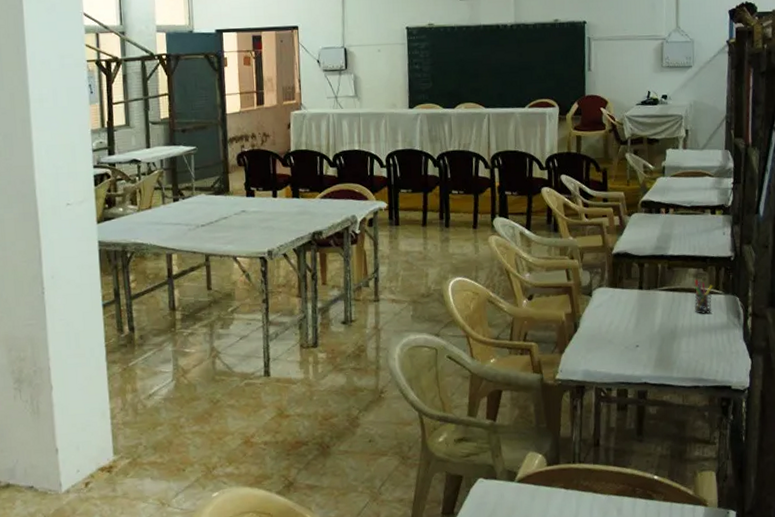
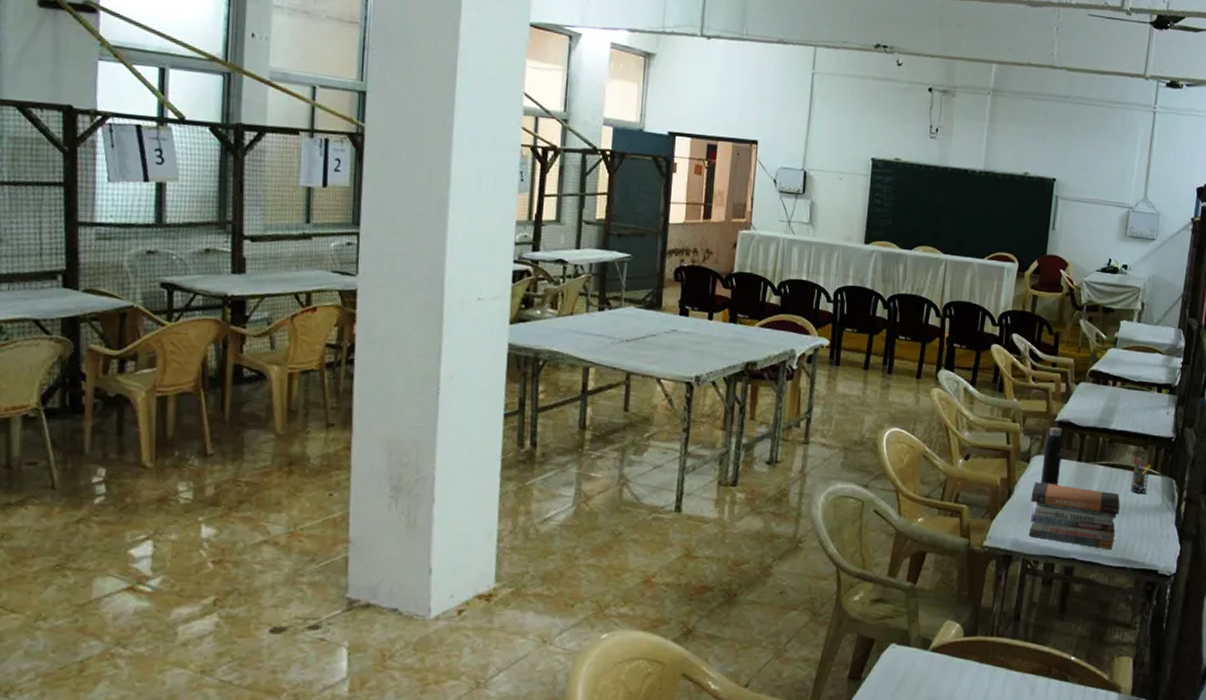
book stack: none [596,313,686,371] -> present [1029,482,1120,550]
water bottle: none [604,254,623,316] -> present [1041,422,1064,486]

